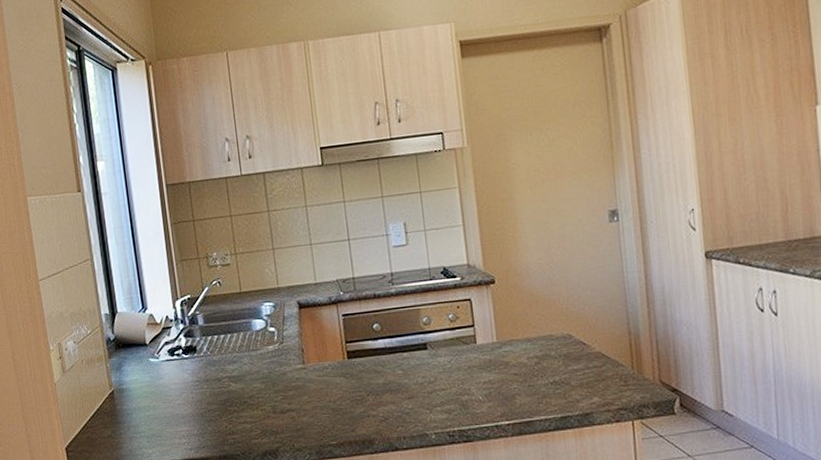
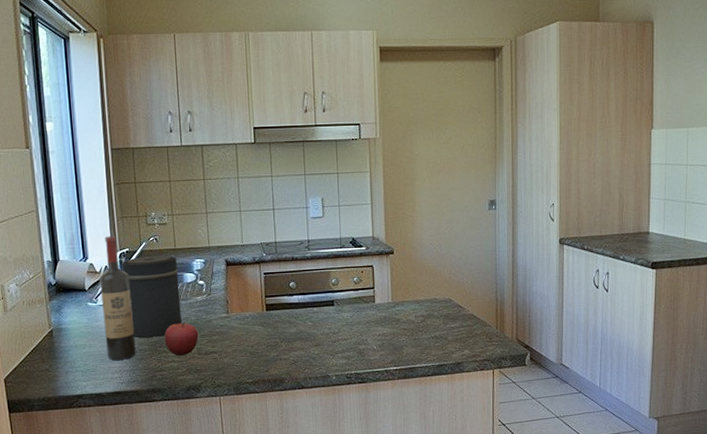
wine bottle: none [160,281,205,423] -> present [99,236,136,360]
cylinder: none [183,300,253,396] -> present [122,255,182,338]
fruit: none [234,376,273,416] -> present [164,322,199,356]

